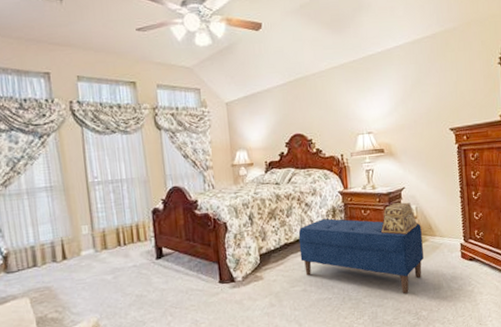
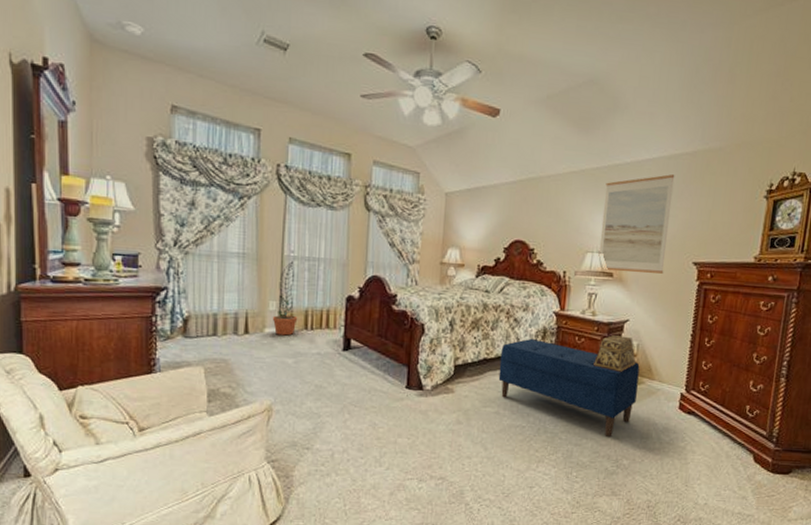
decorative plant: none [87,186,111,256] -> present [273,261,298,336]
wall art: none [363,57,427,148] -> present [598,174,675,274]

